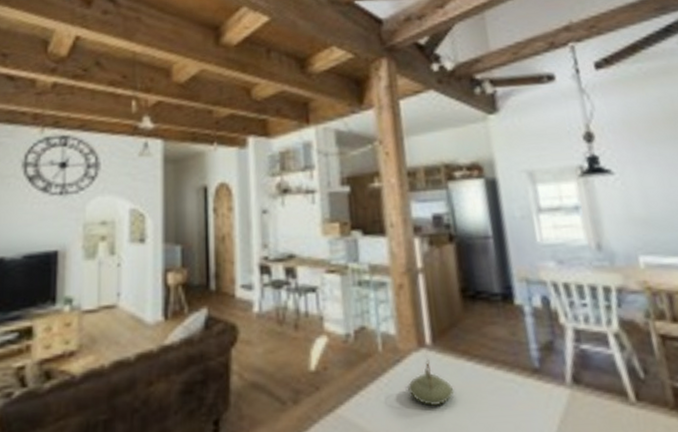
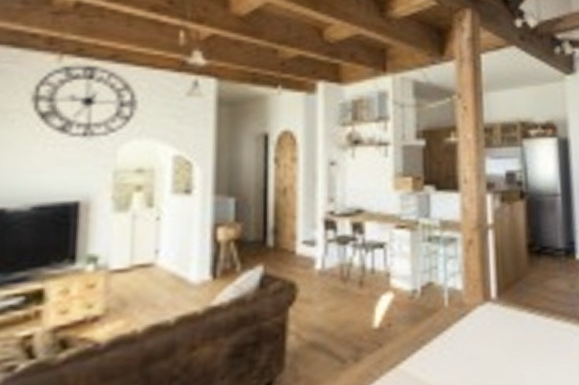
teapot: present [408,359,455,406] -> none [471,313,515,357]

